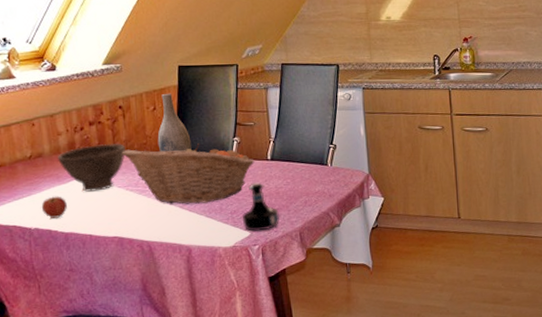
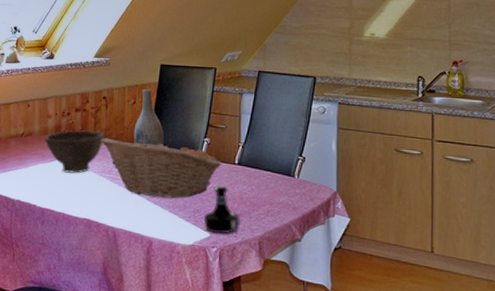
apple: present [41,196,67,218] -> none [25,173,47,194]

